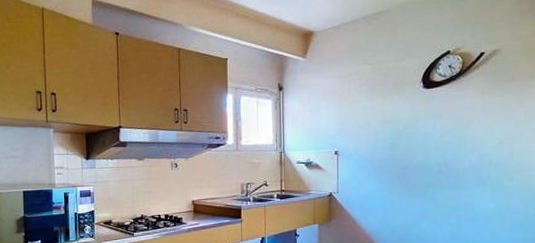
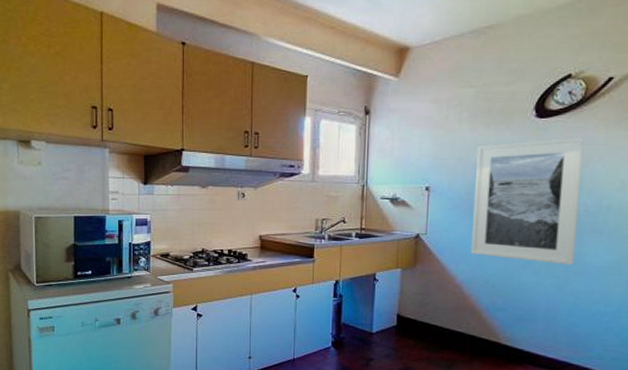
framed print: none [376,104,465,214] -> present [470,137,585,265]

